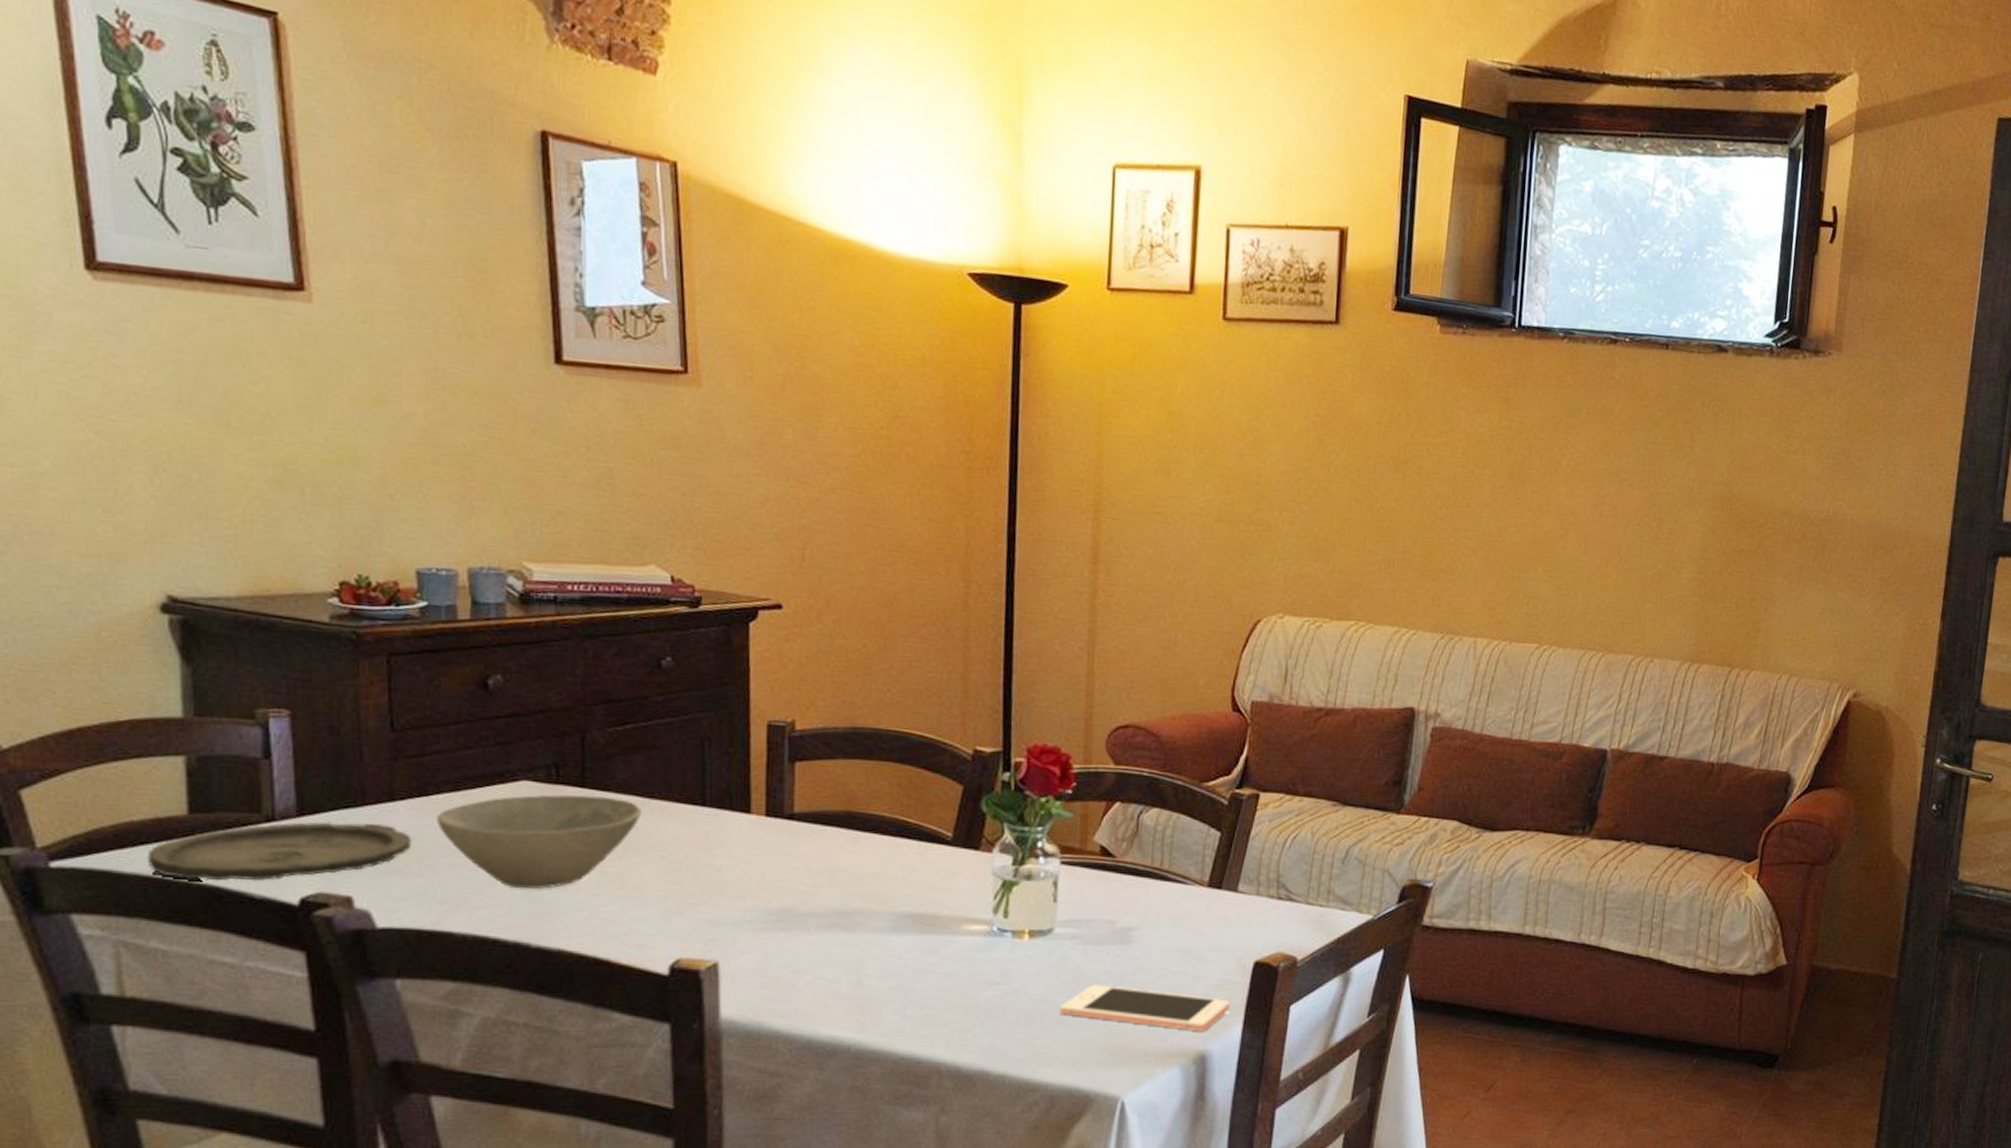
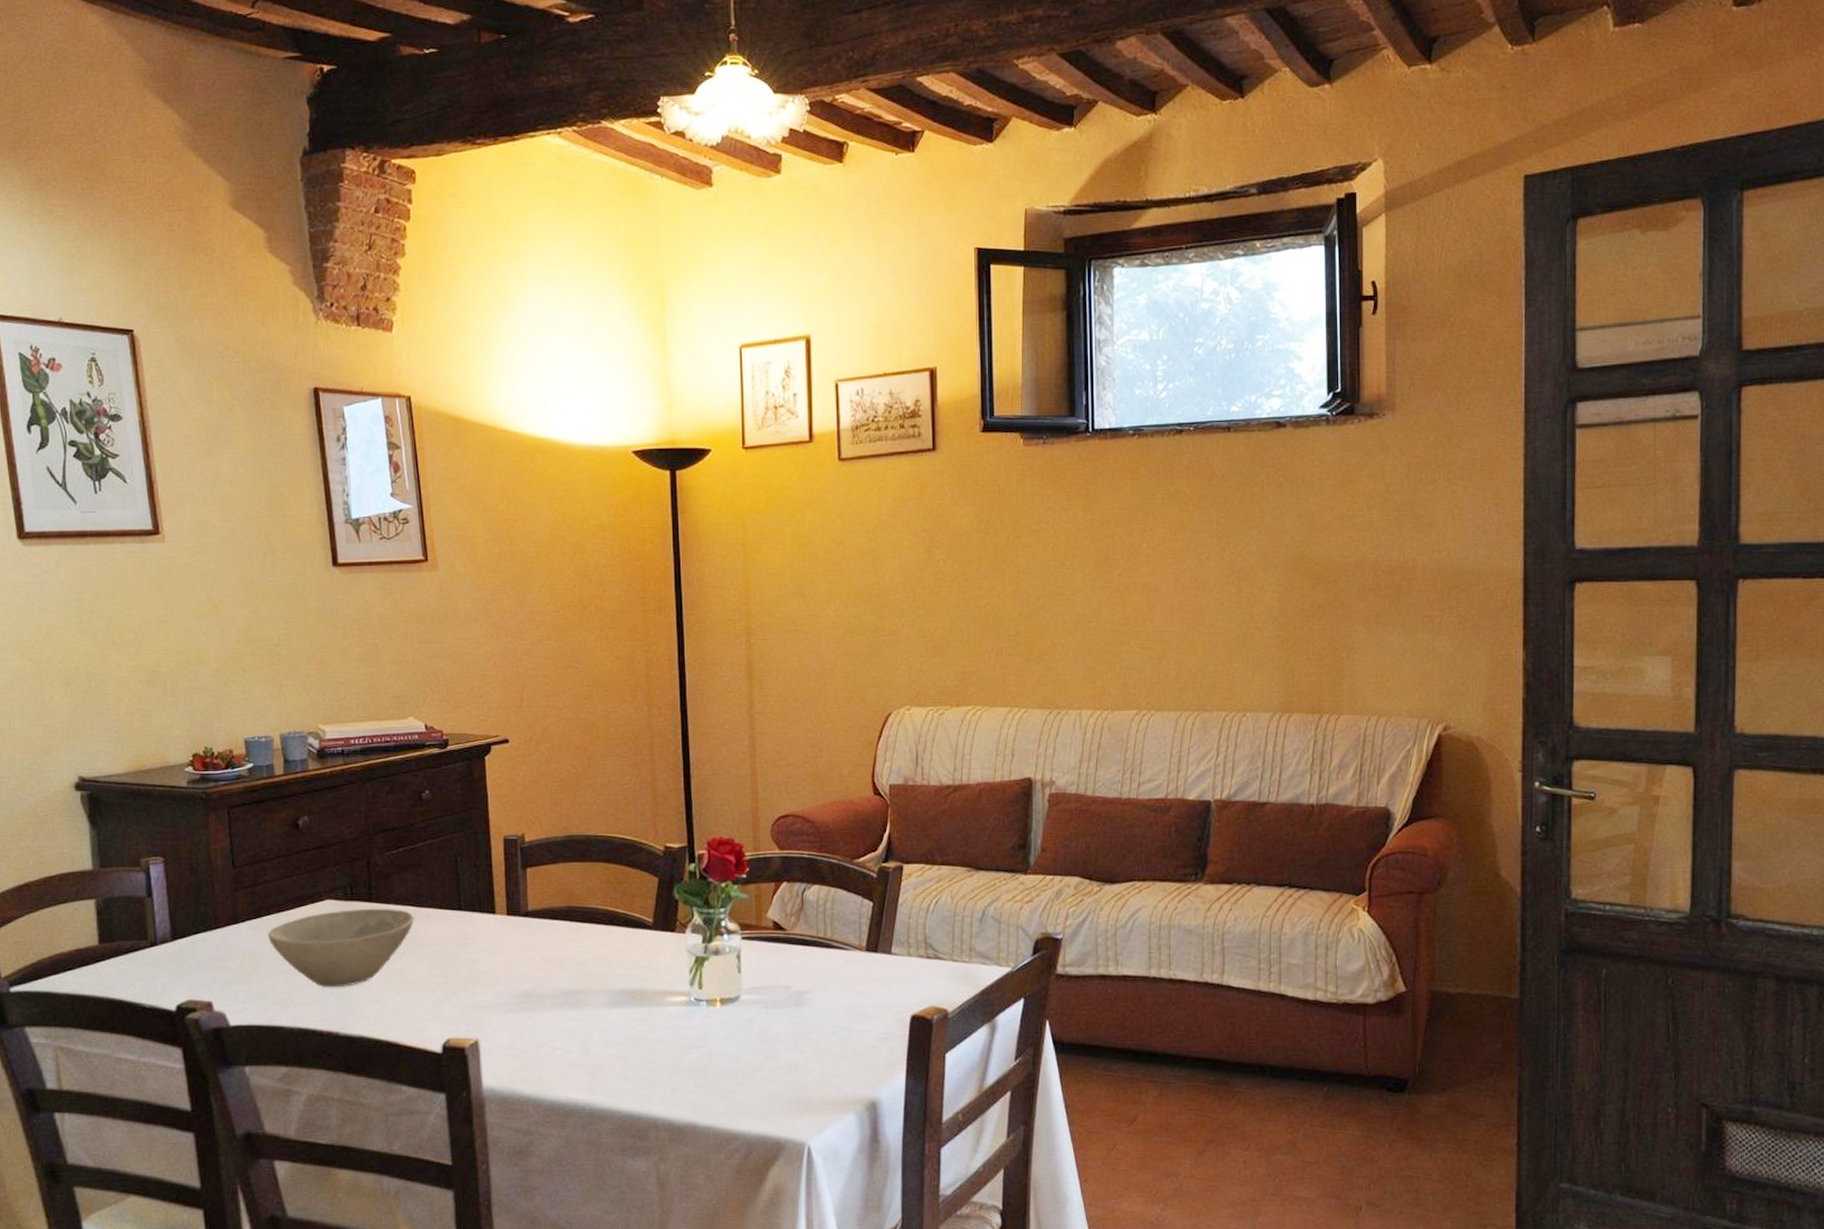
plate: present [147,821,412,881] -> none [73,942,252,996]
cell phone: present [1060,984,1230,1032] -> none [751,1043,893,1081]

